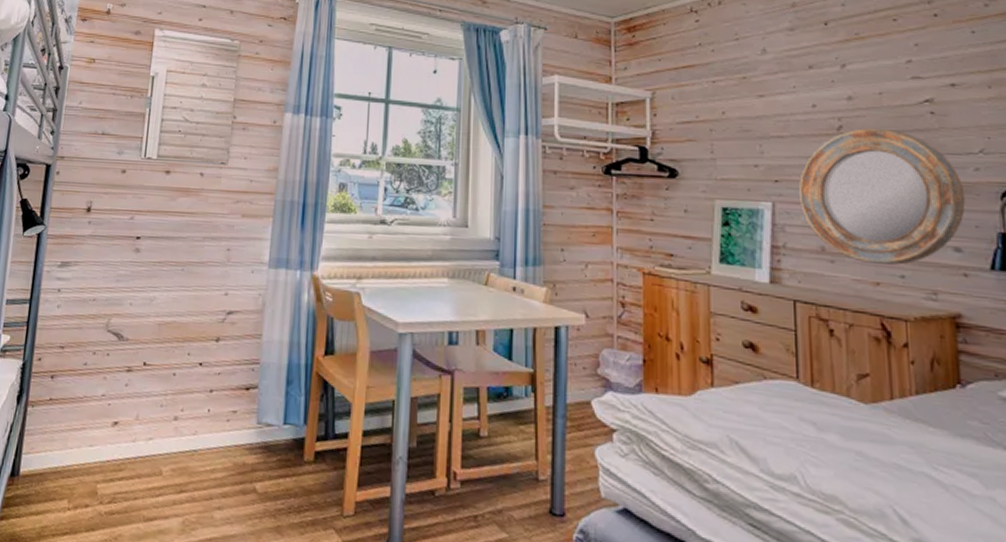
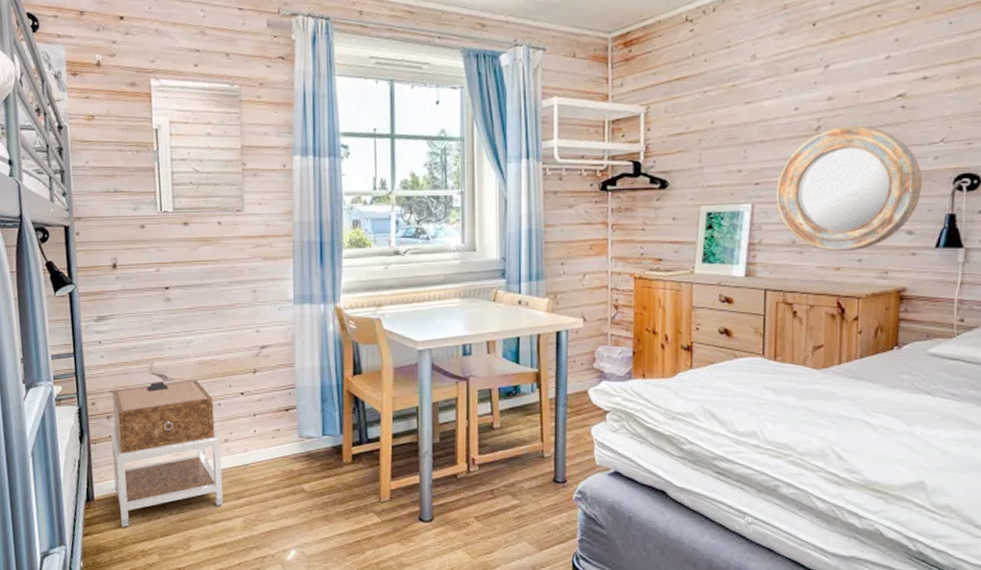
nightstand: none [43,340,170,514] -> present [111,380,224,527]

